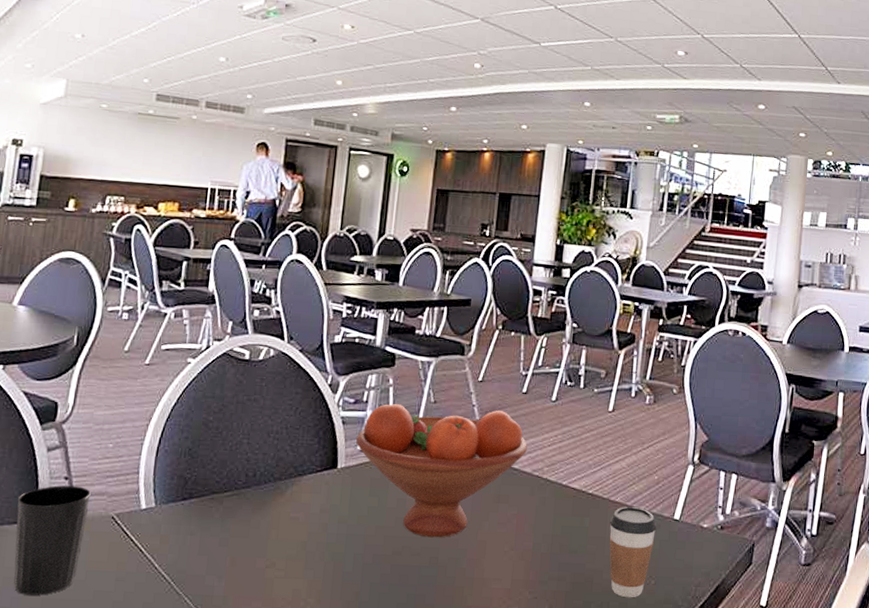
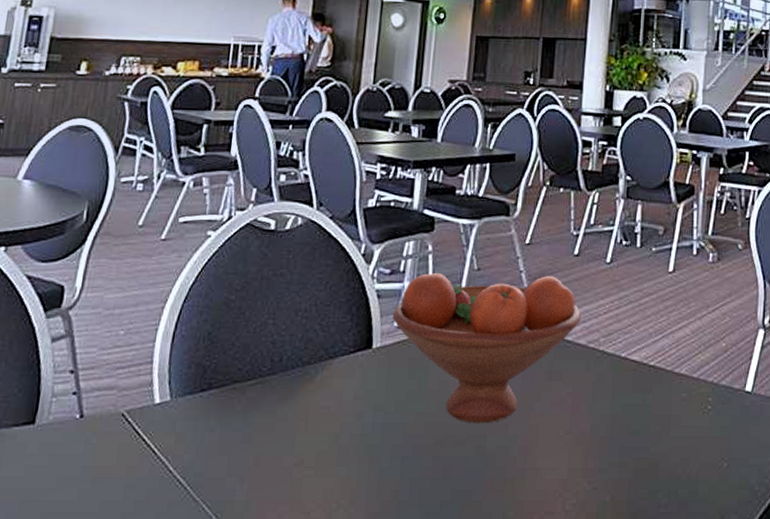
cup: present [14,485,91,596] -> none [10,380,99,509]
coffee cup: present [609,507,657,598] -> none [674,379,727,485]

